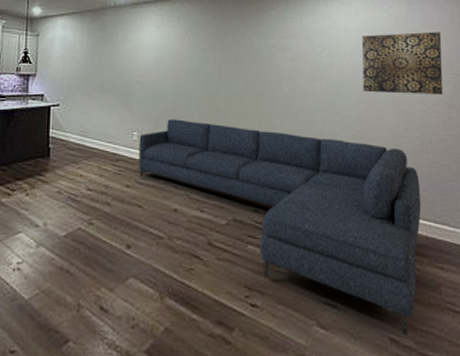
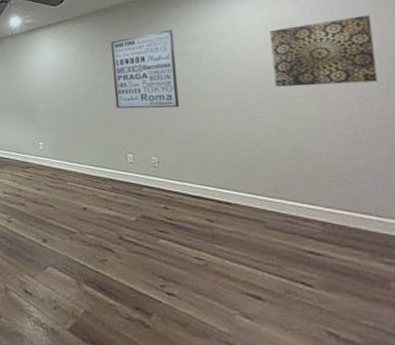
sofa: present [139,119,422,336] -> none [45,128,358,331]
wall art: none [217,23,279,104] -> present [111,30,180,109]

